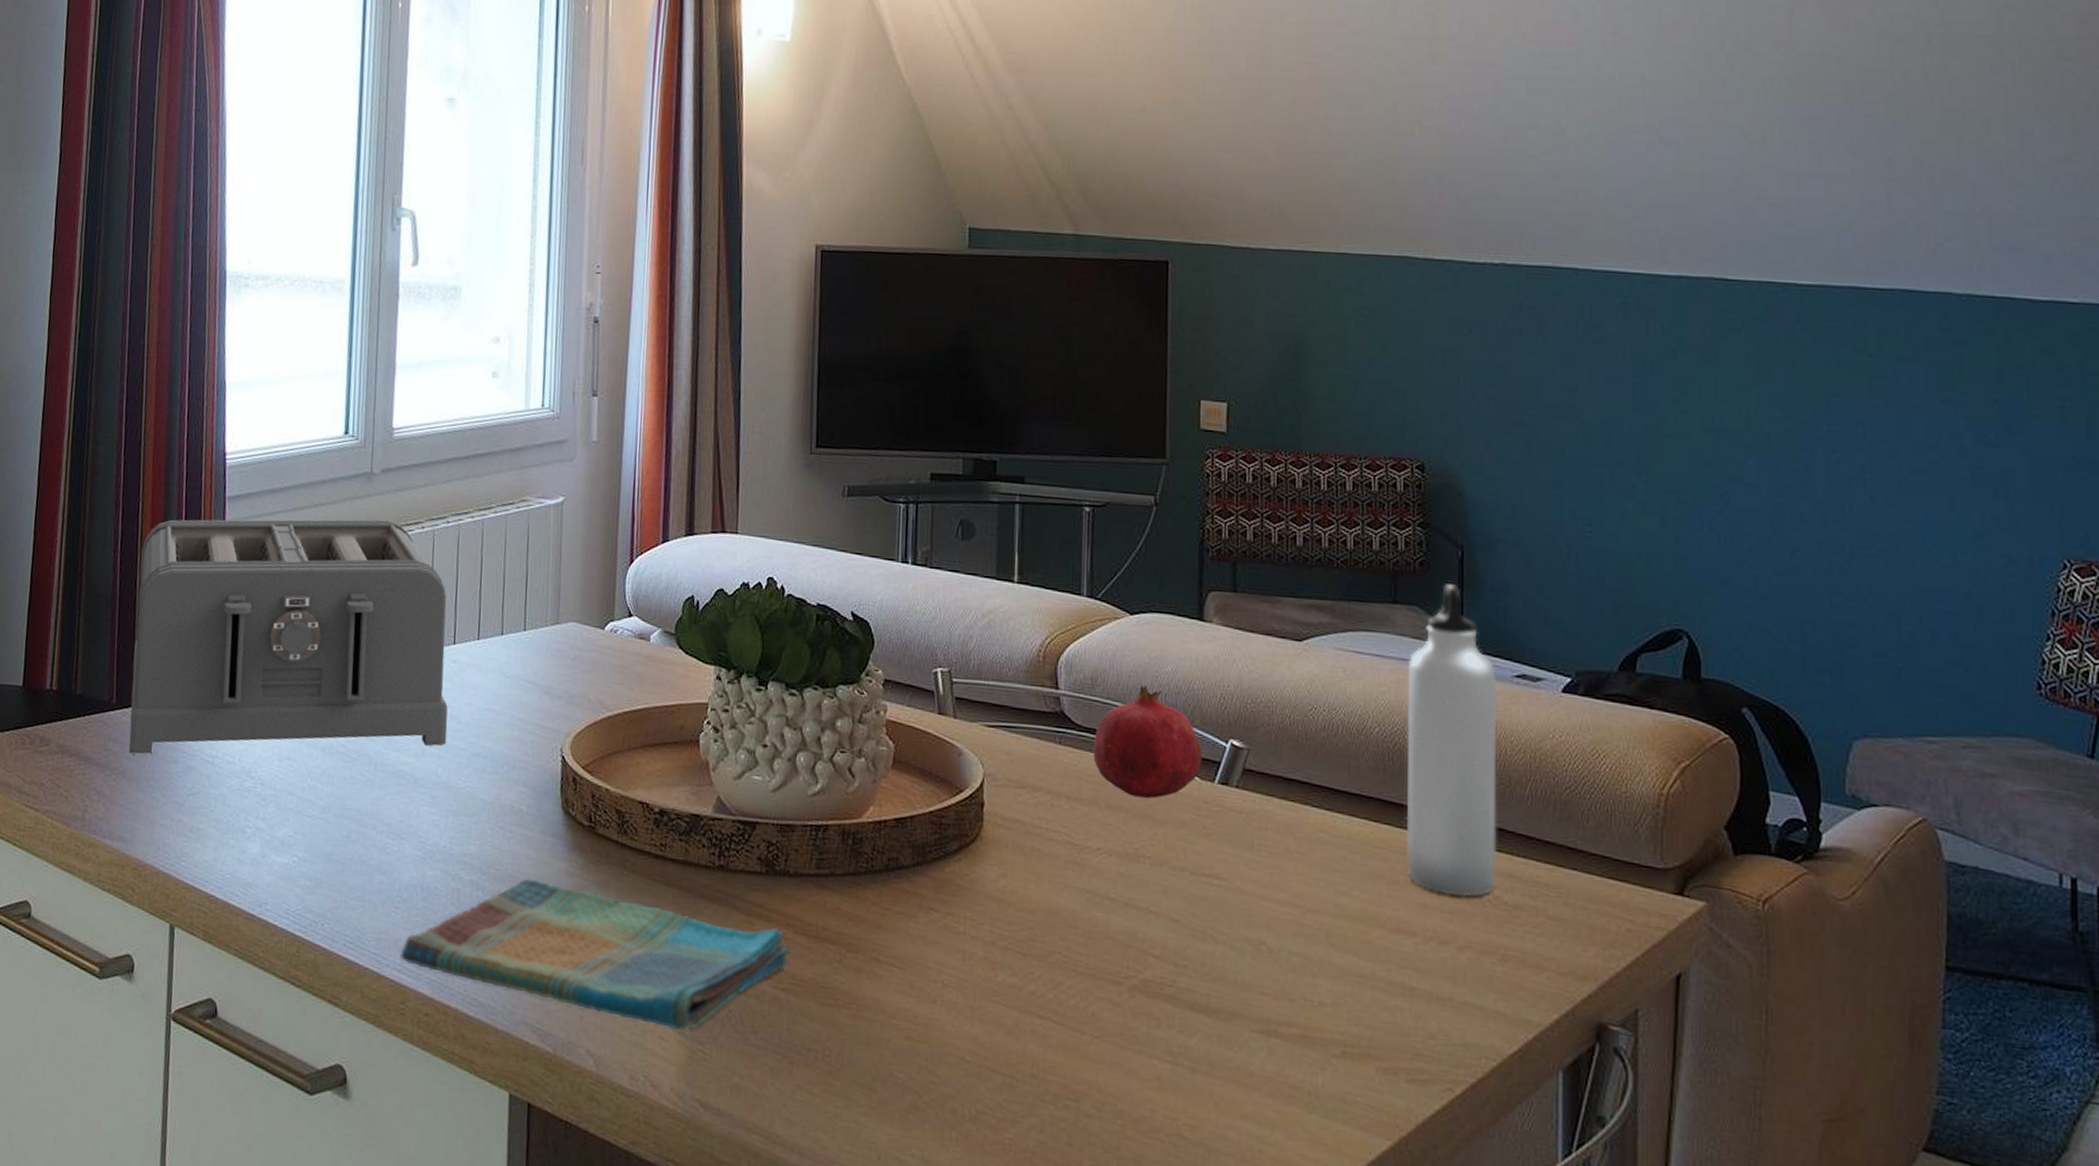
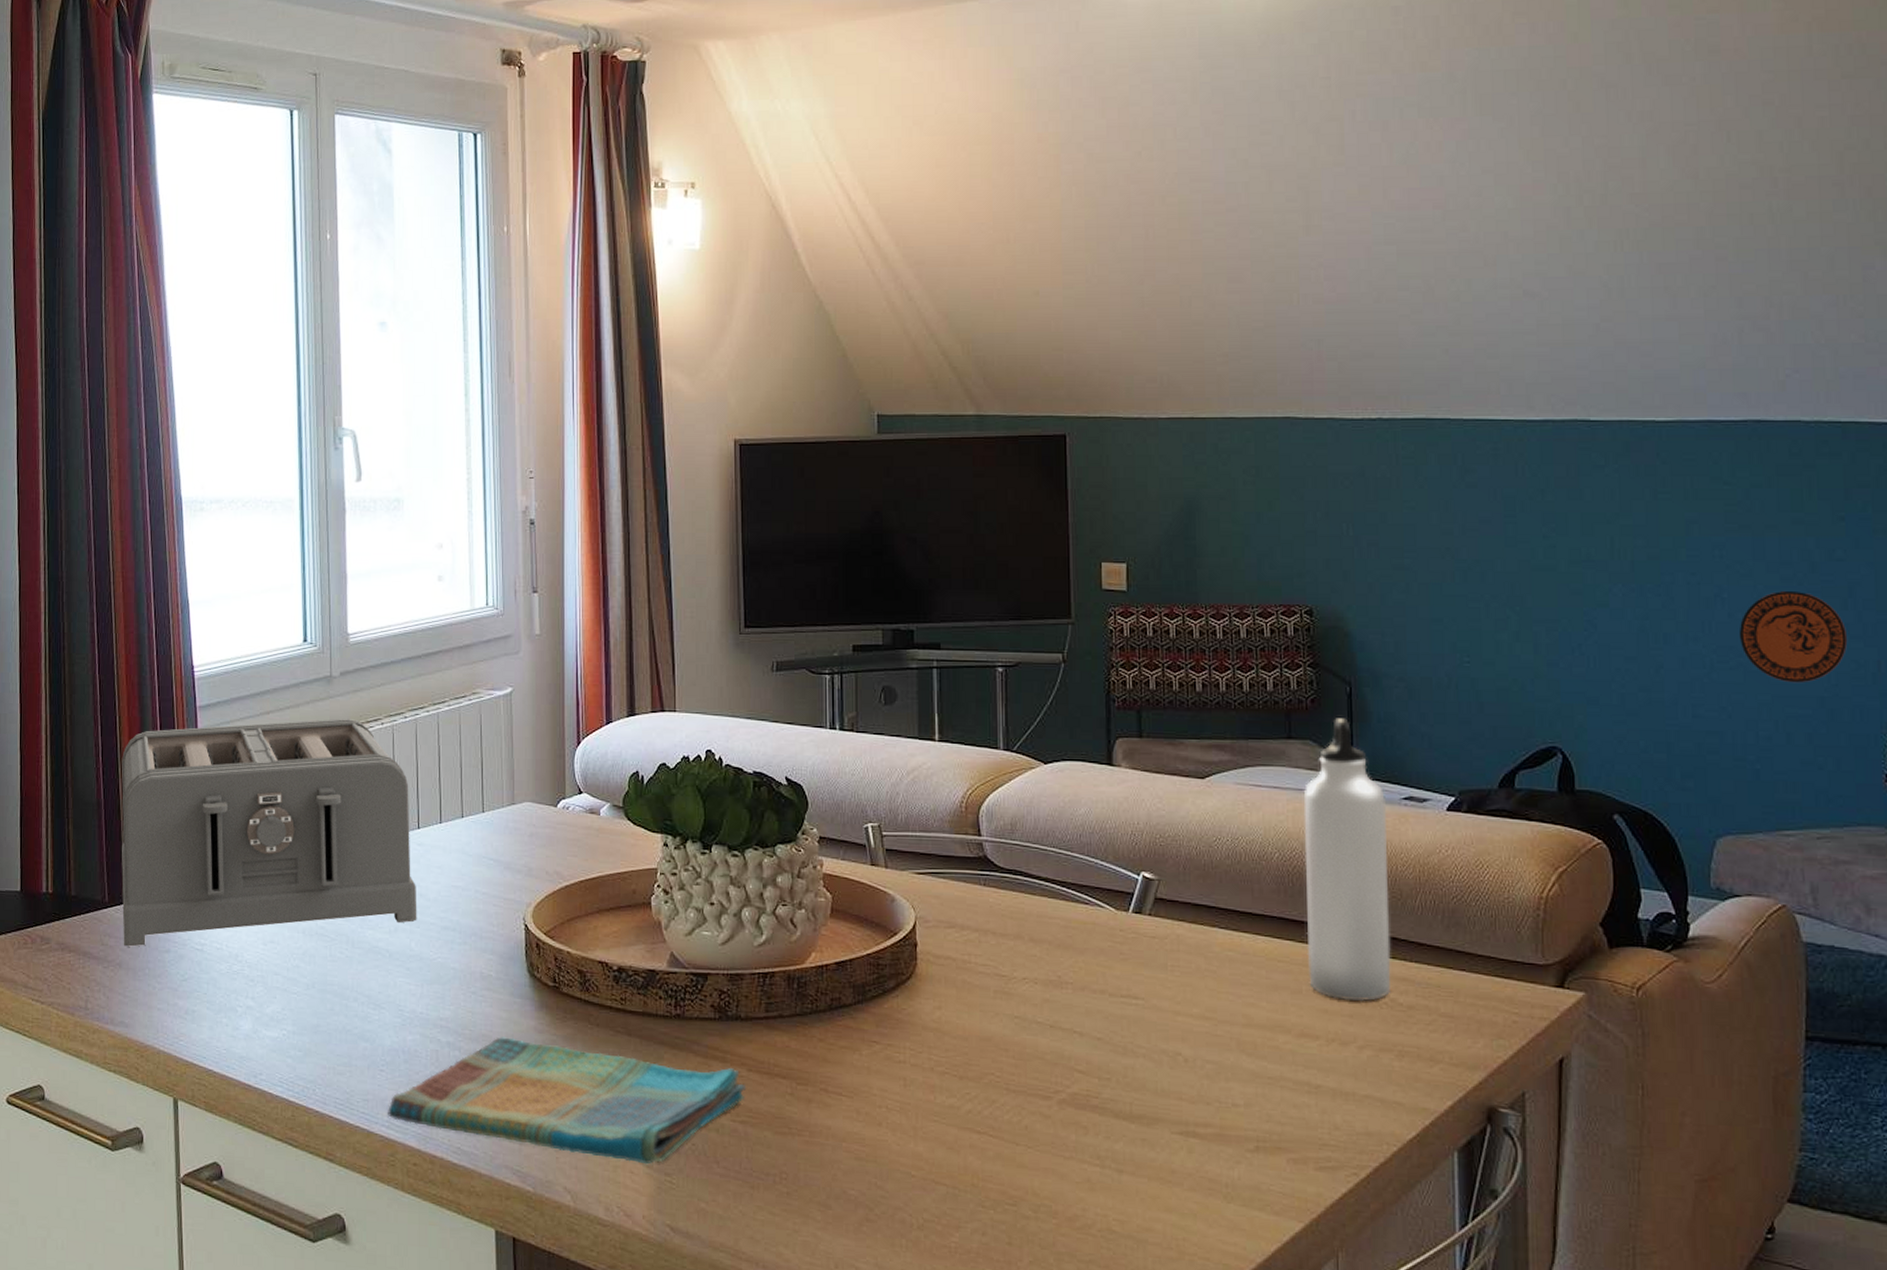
fruit: present [1093,685,1203,799] -> none [1015,828,1117,930]
decorative plate: none [1881,475,1999,577] -> present [1738,591,1848,683]

